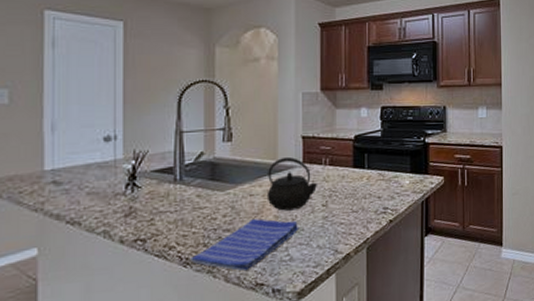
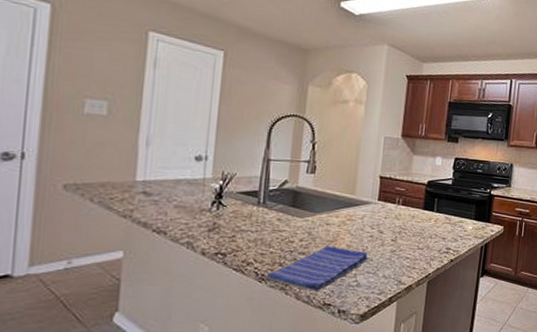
kettle: present [266,156,318,211] -> none [341,193,390,242]

